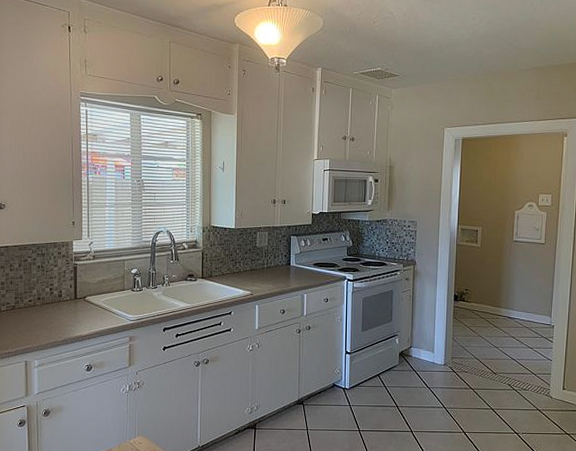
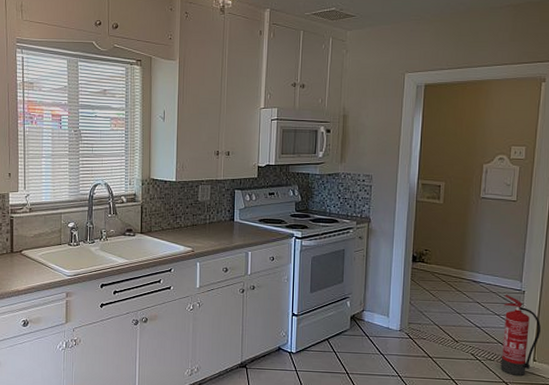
fire extinguisher: none [534,329,569,403] -> present [500,295,542,376]

